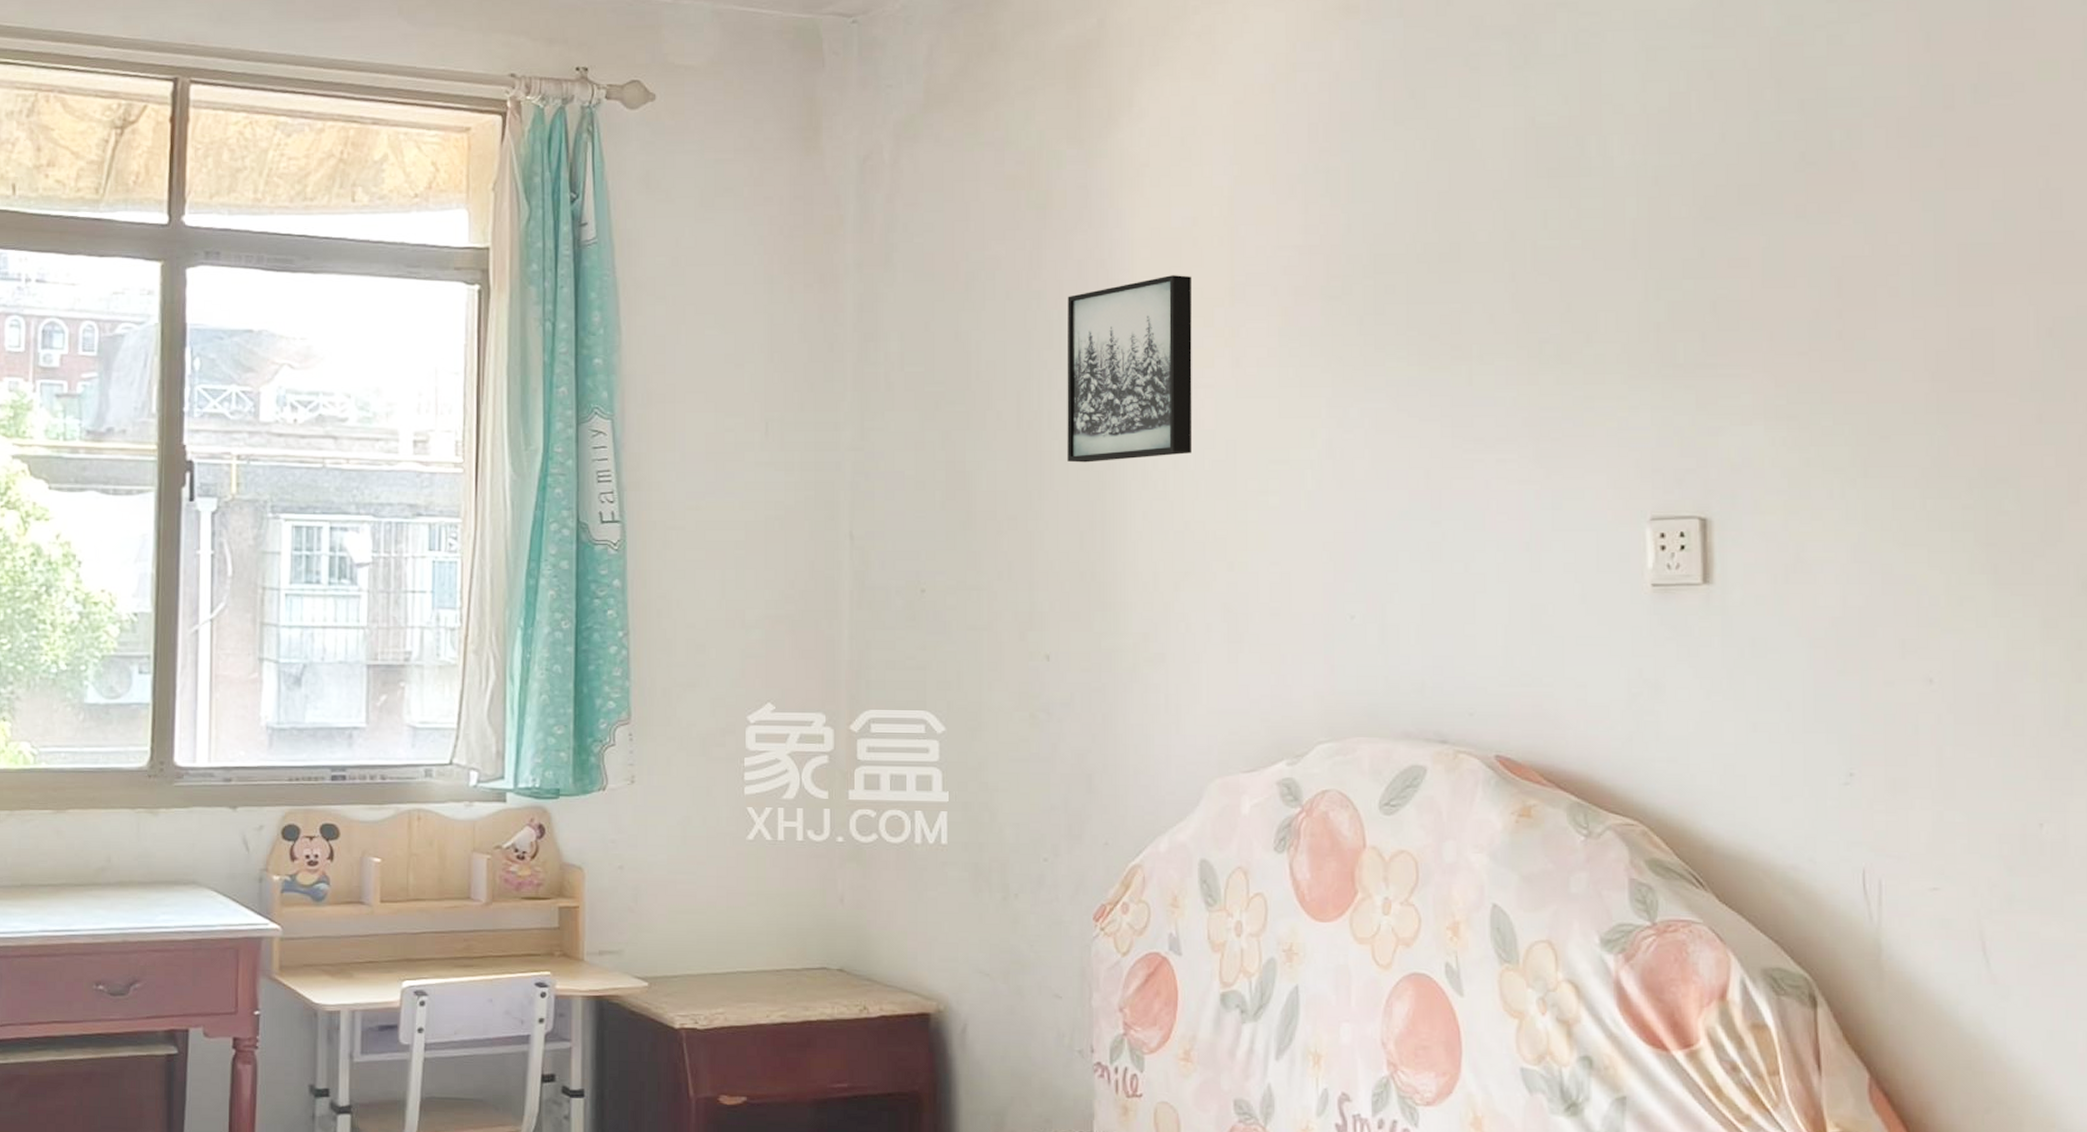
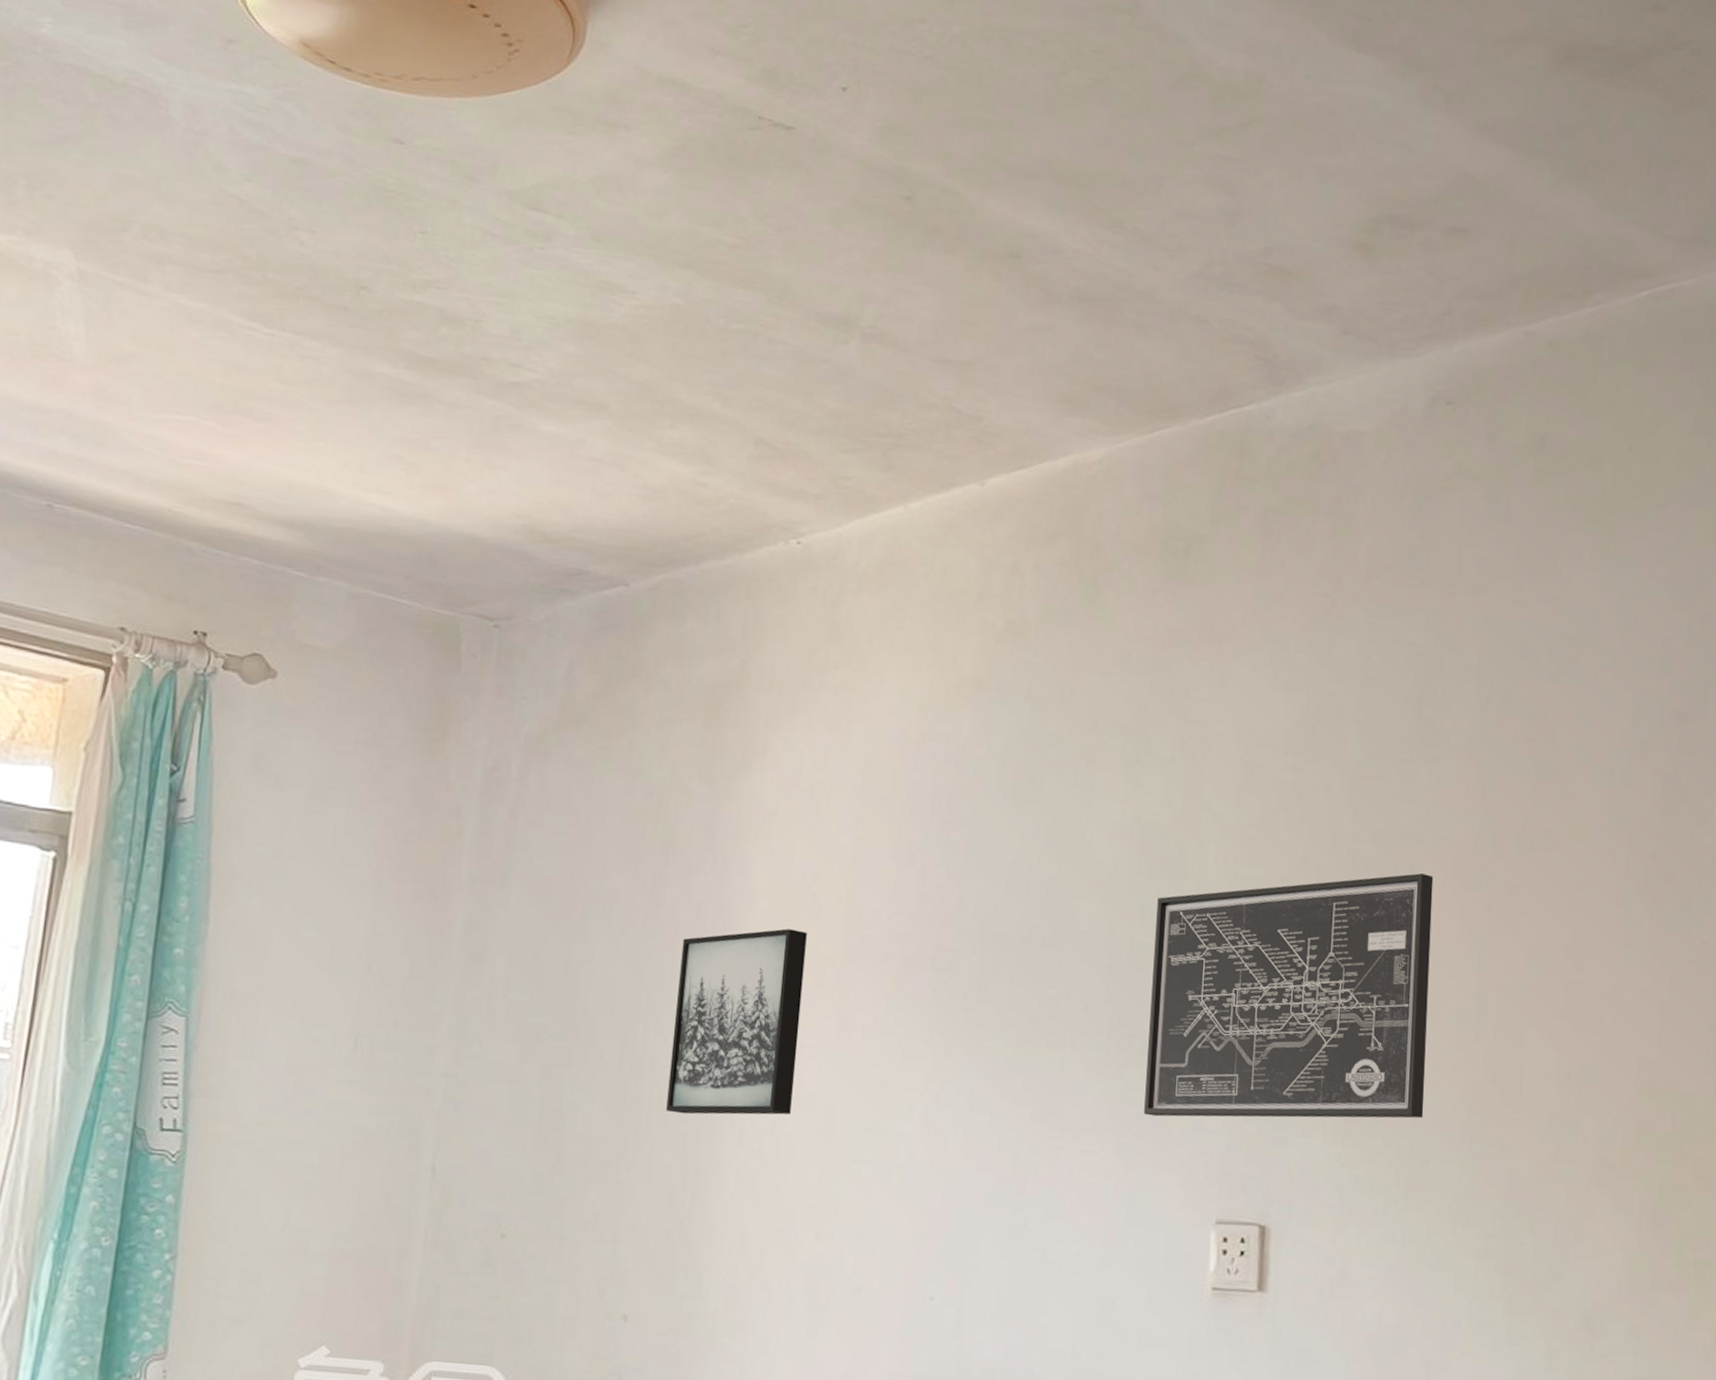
wall art: none [1560,138,1880,419] -> present [1144,873,1434,1119]

